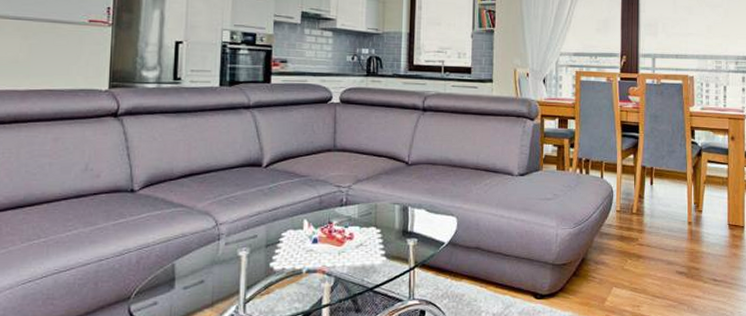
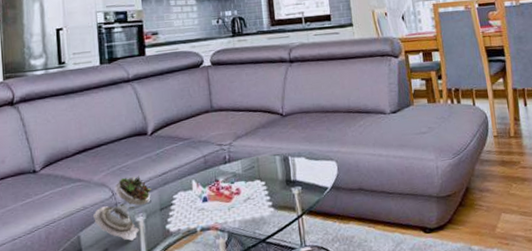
succulent plant: none [192,208,259,275] -> present [93,175,152,241]

